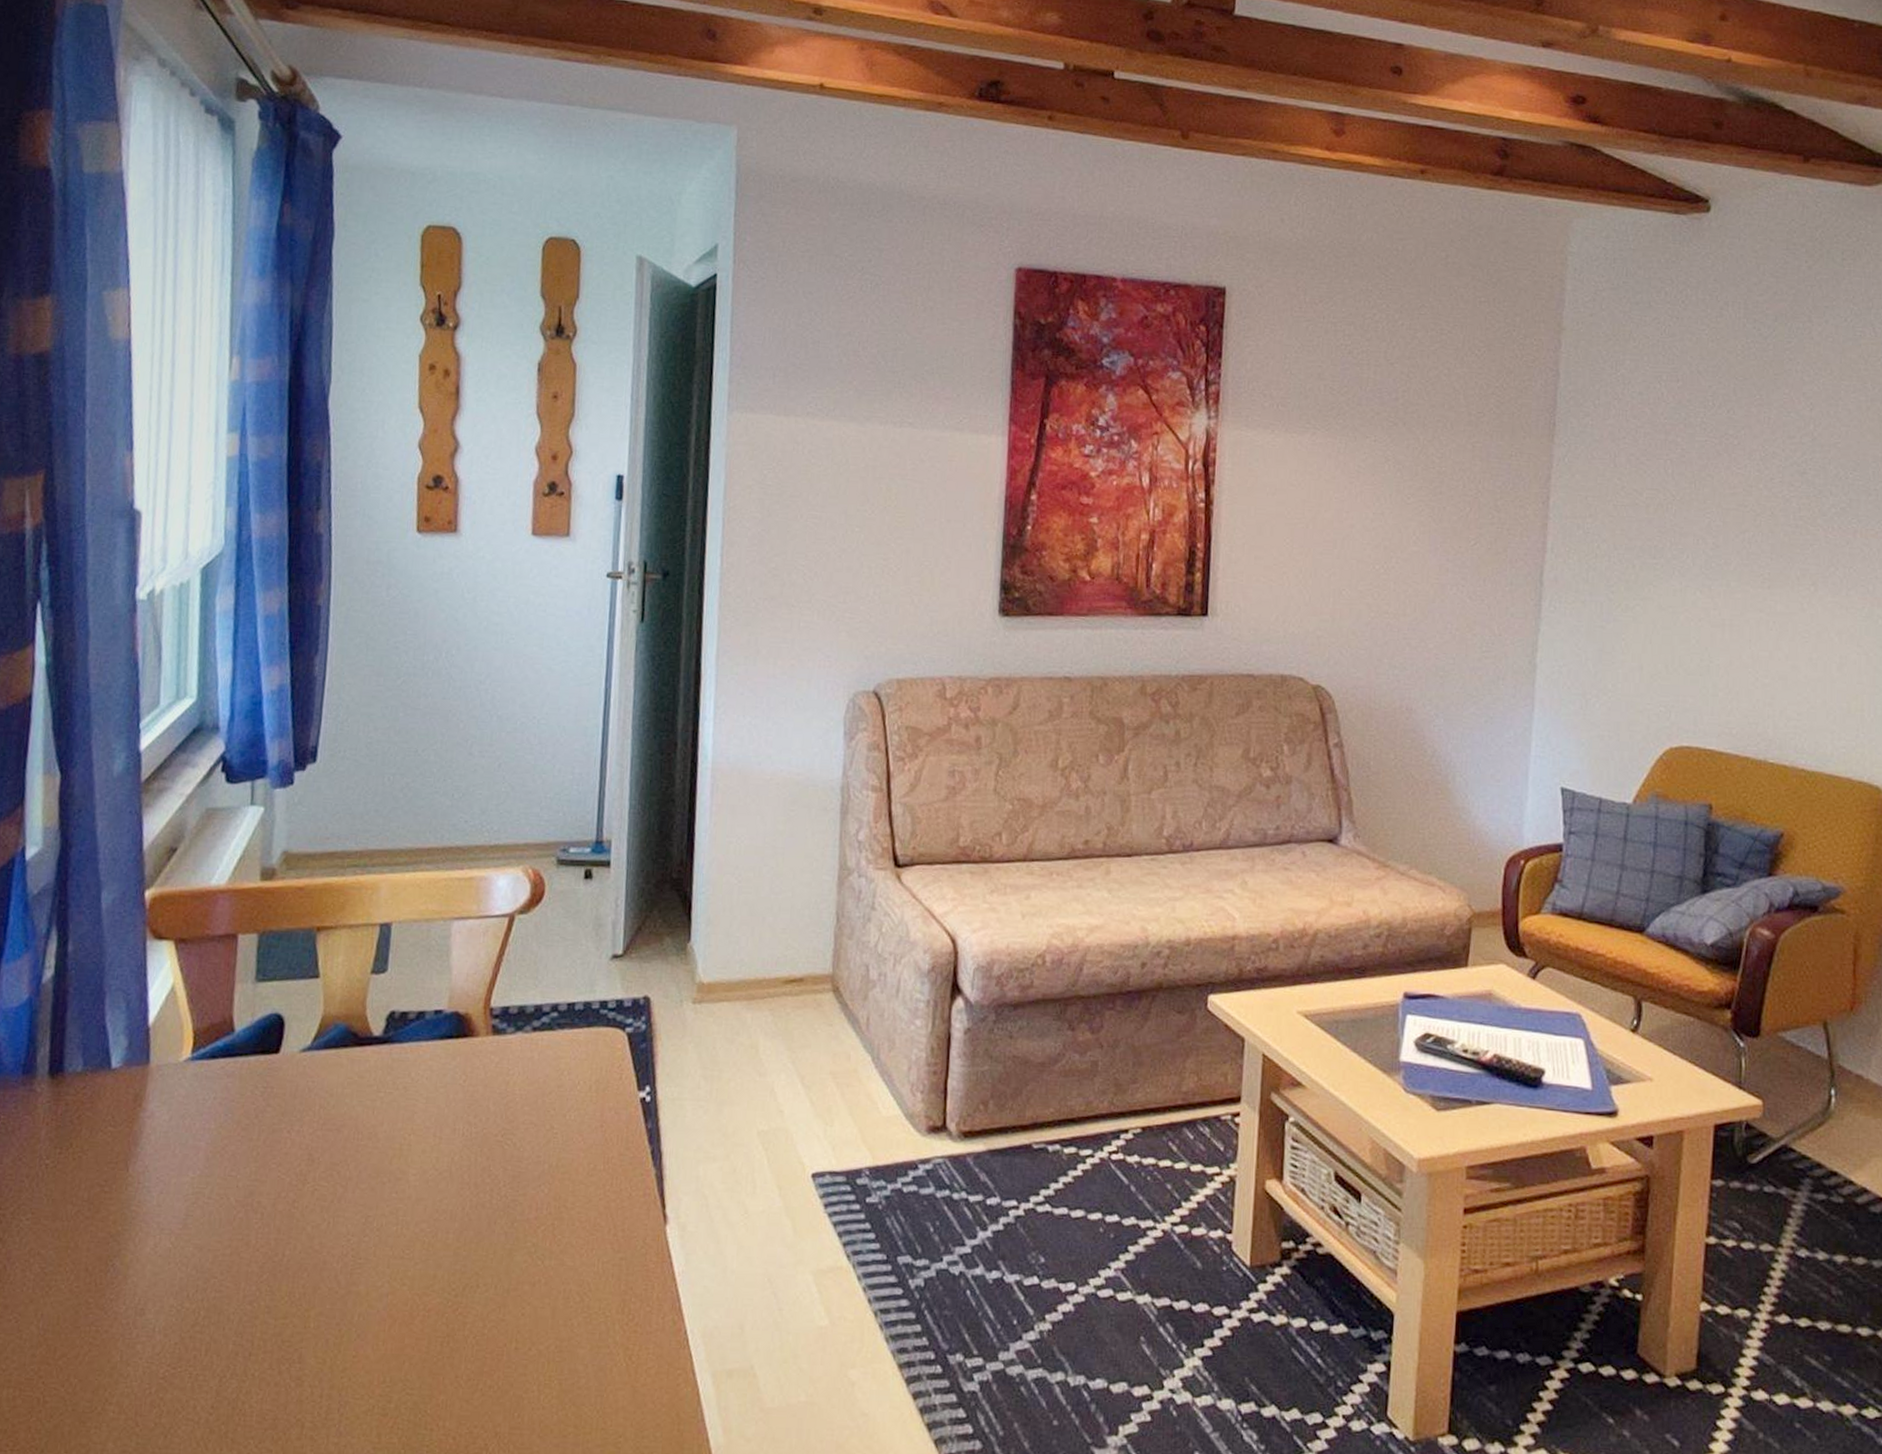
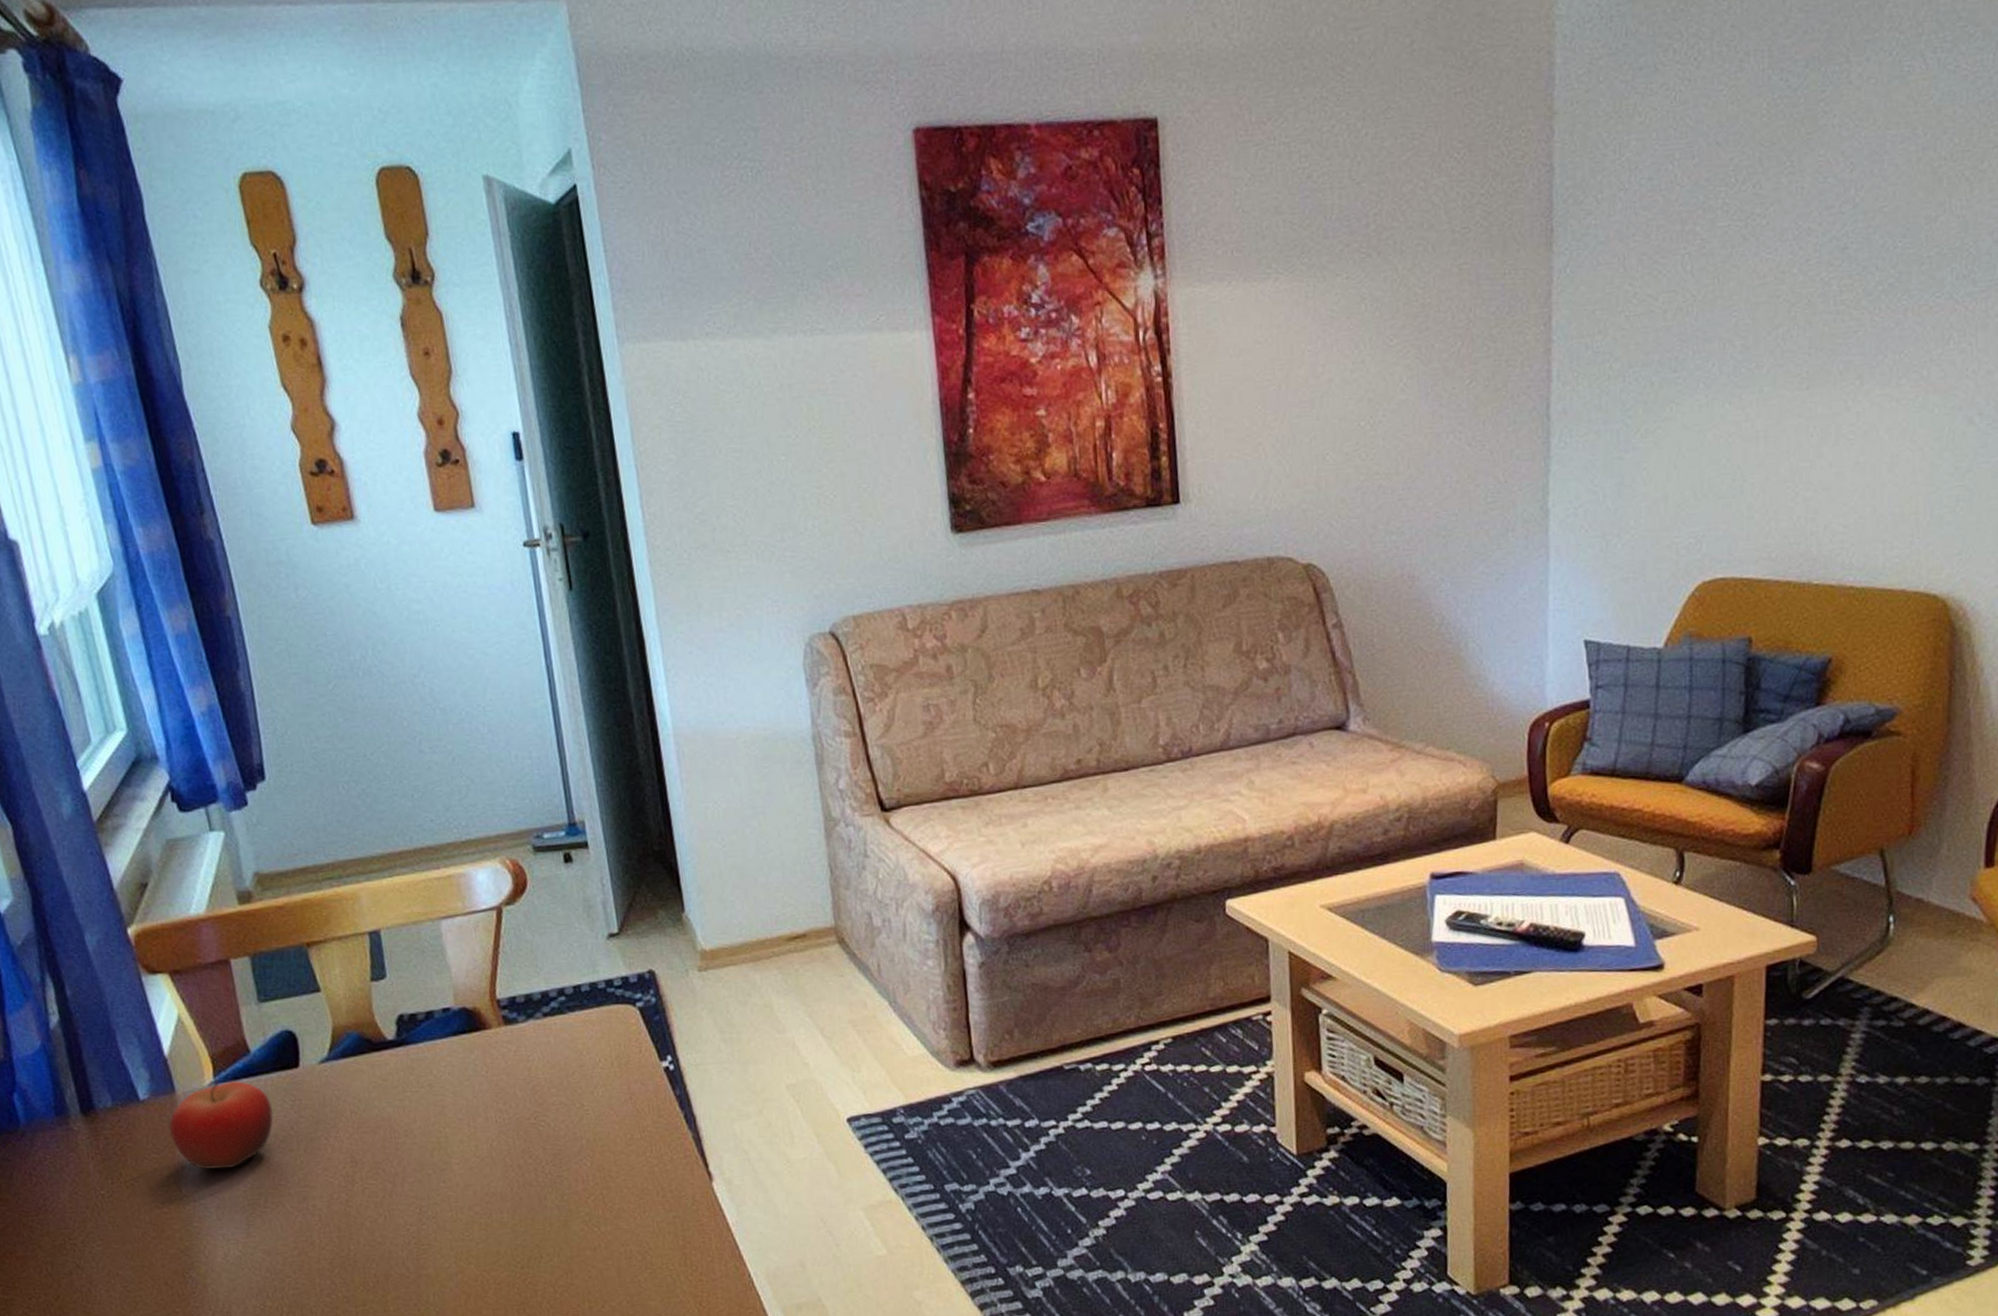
fruit: none [132,1057,242,1152] -> present [169,1080,274,1170]

